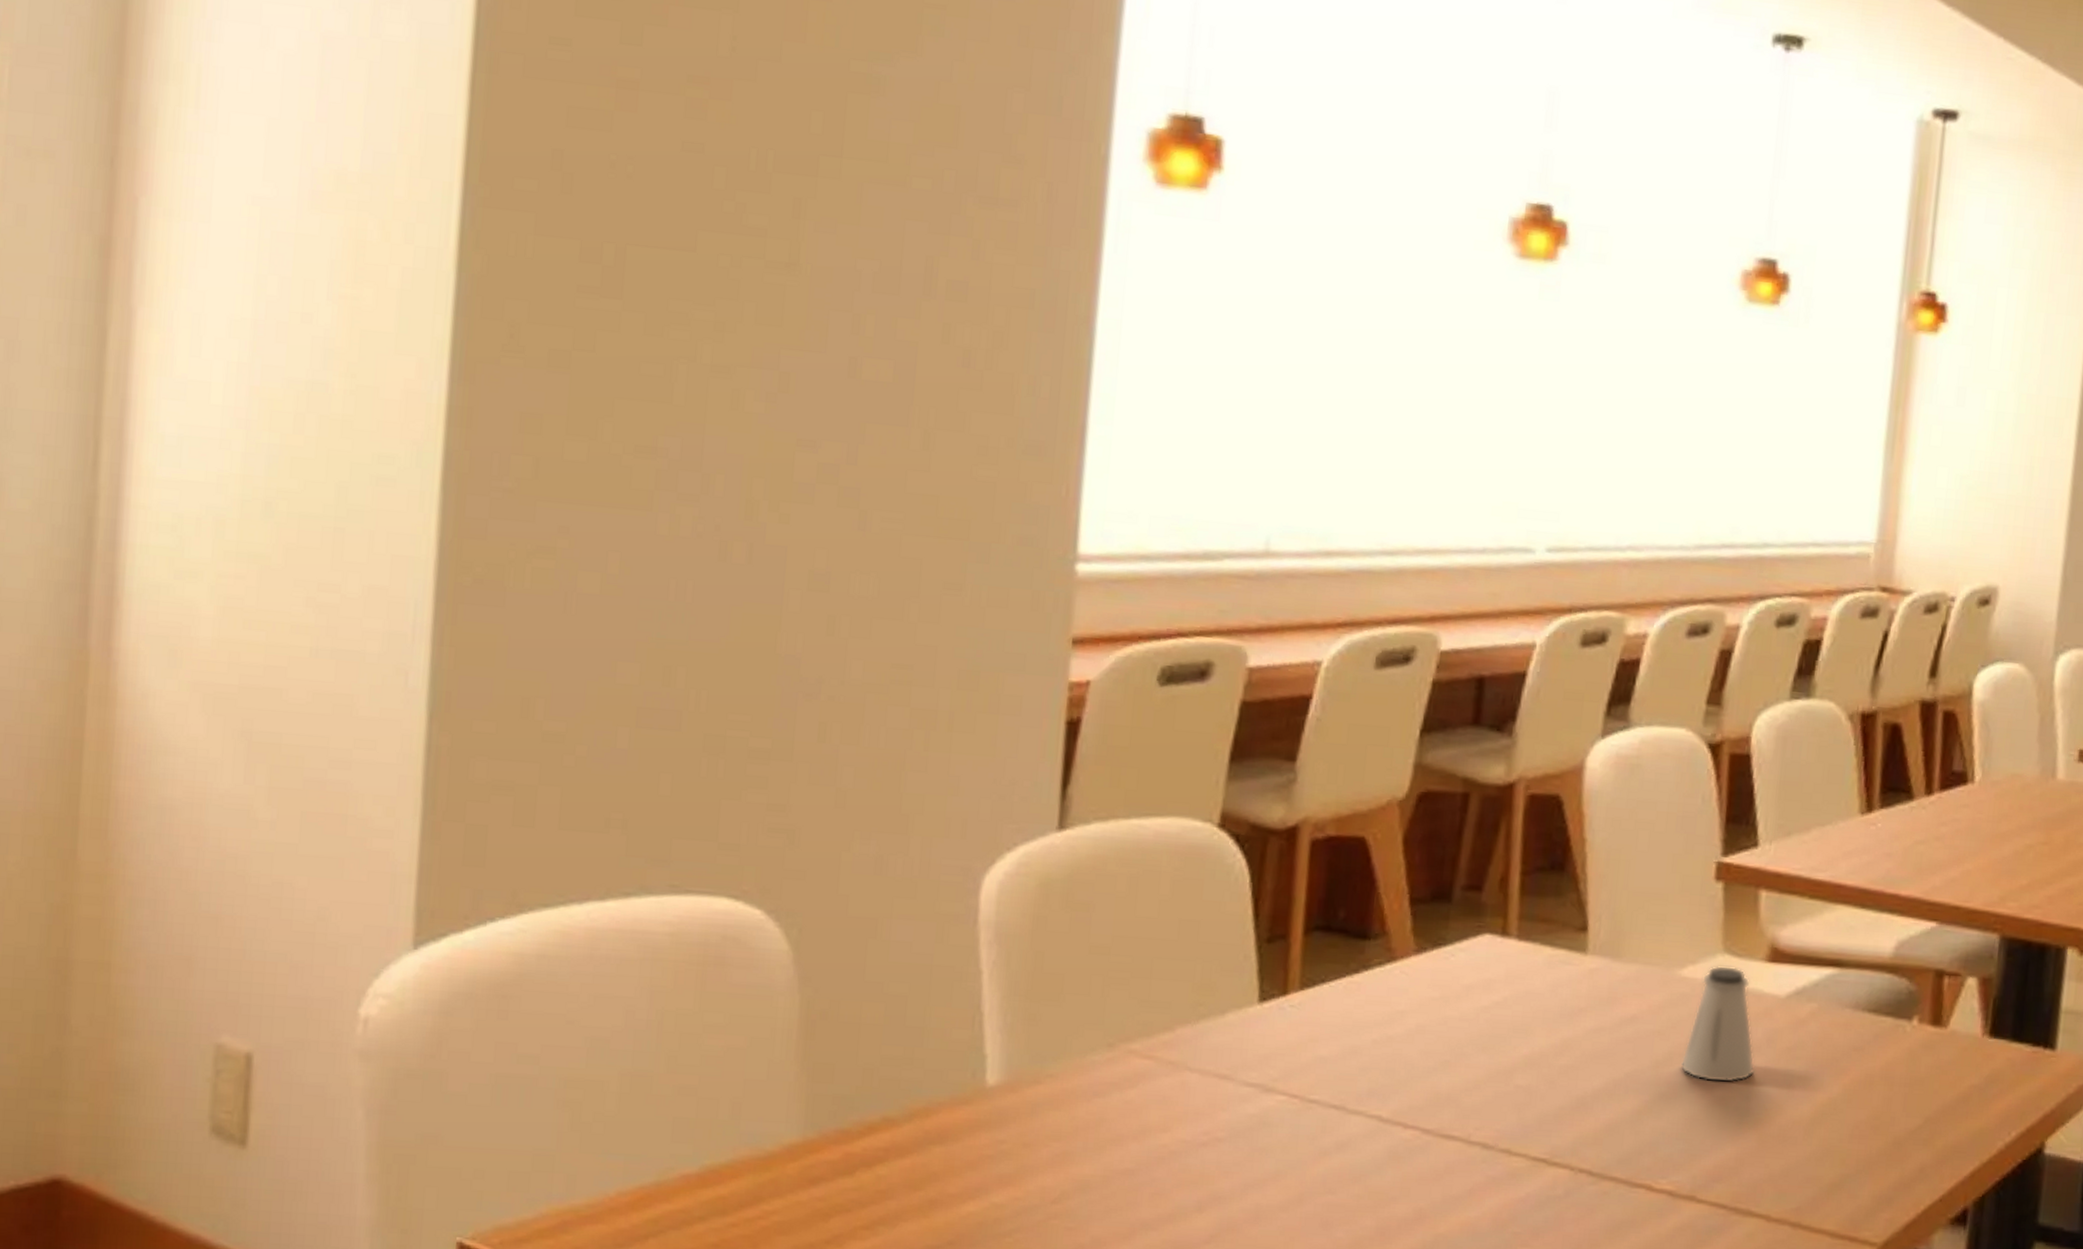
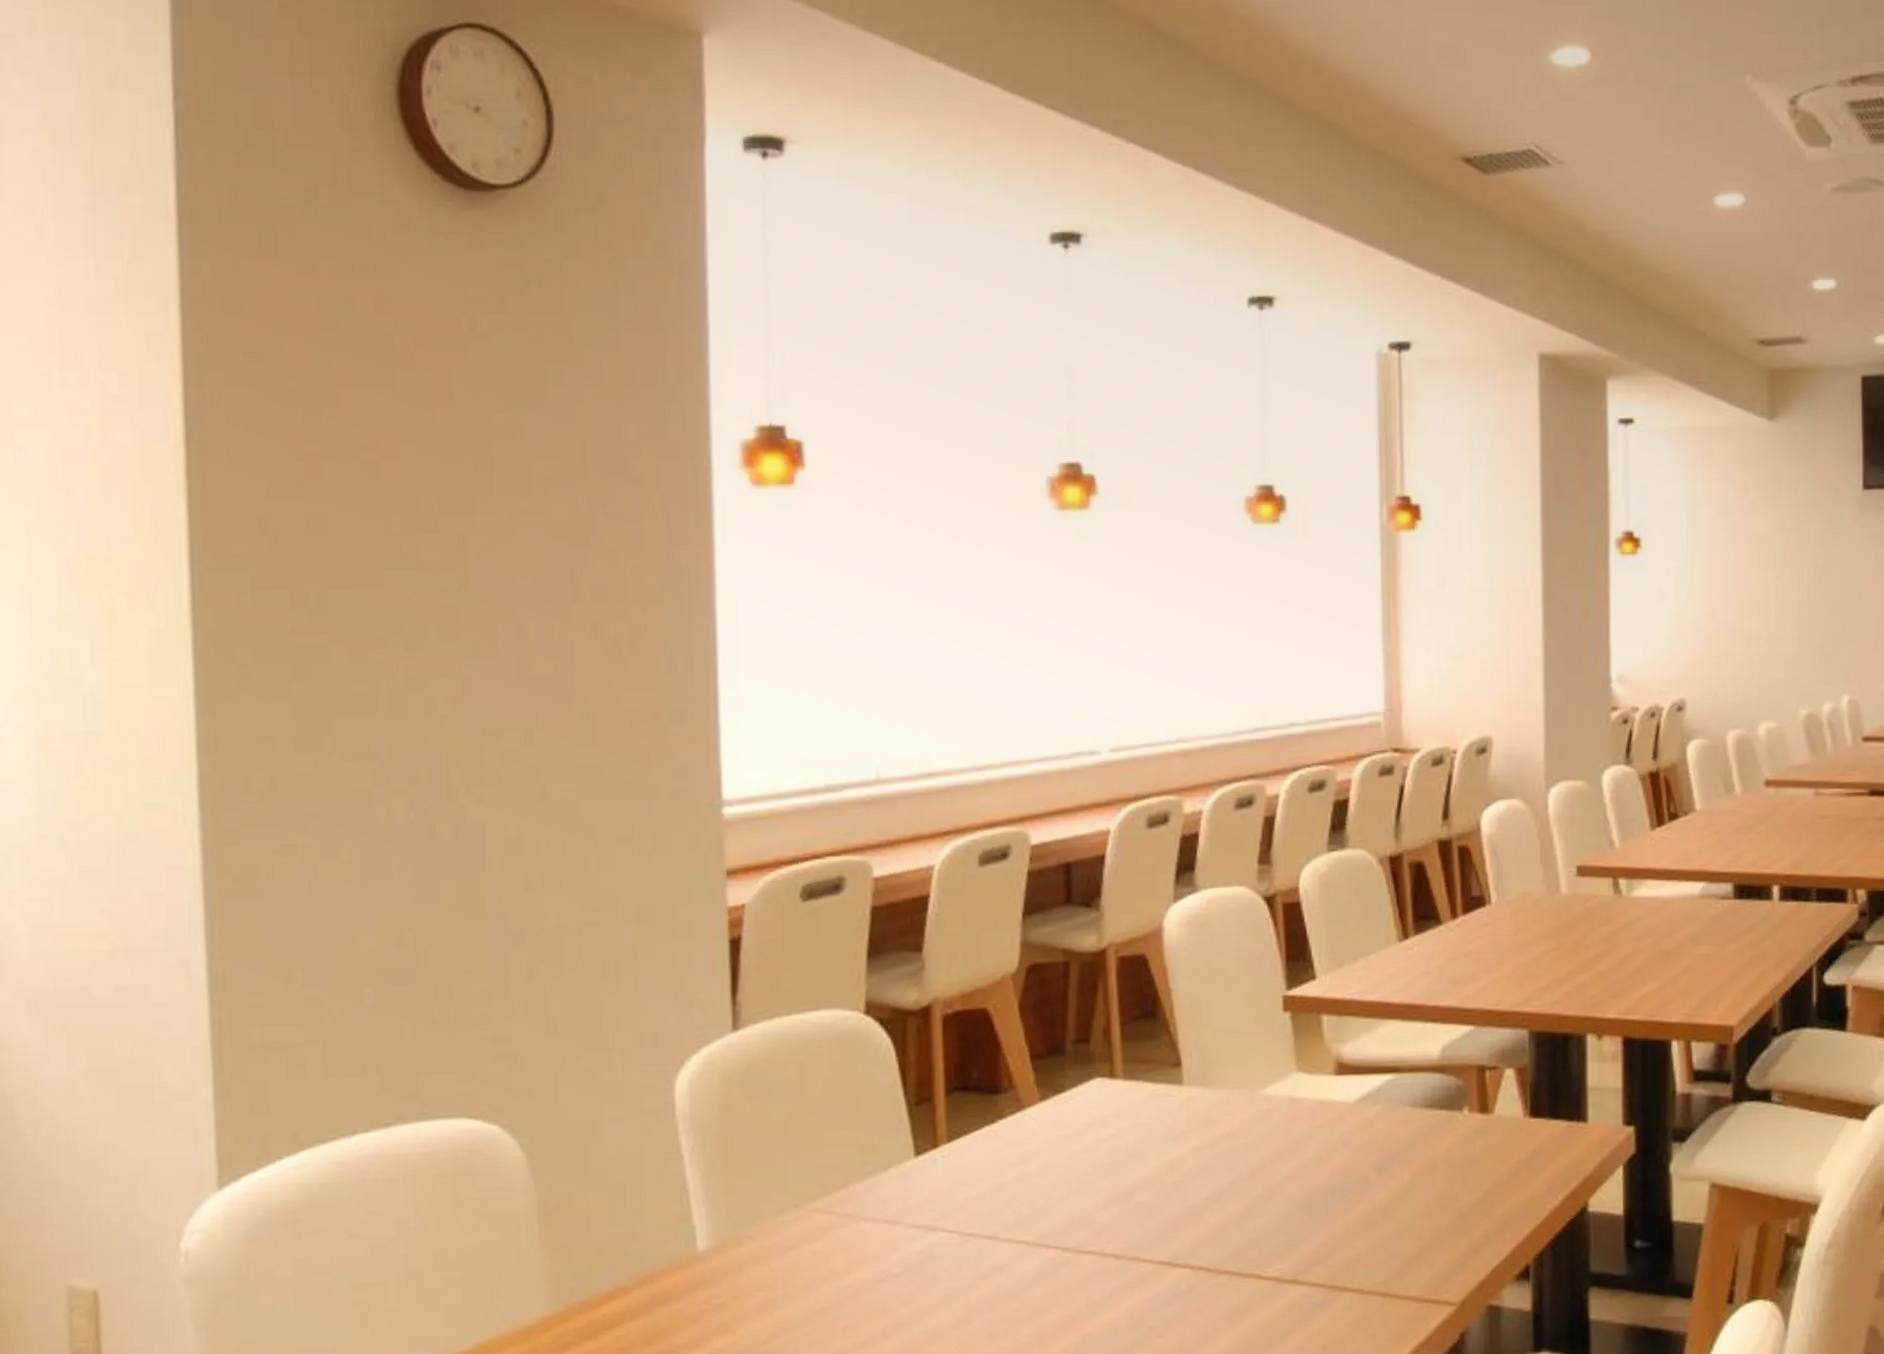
saltshaker: present [1680,965,1755,1083] -> none [1272,1082,1336,1182]

